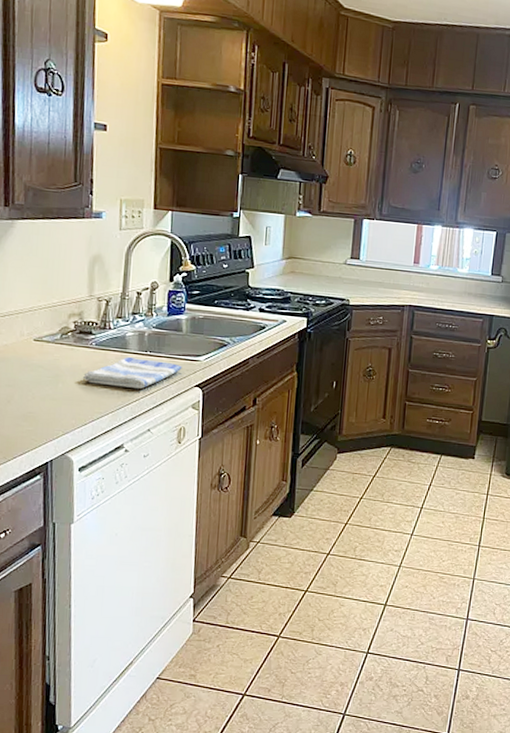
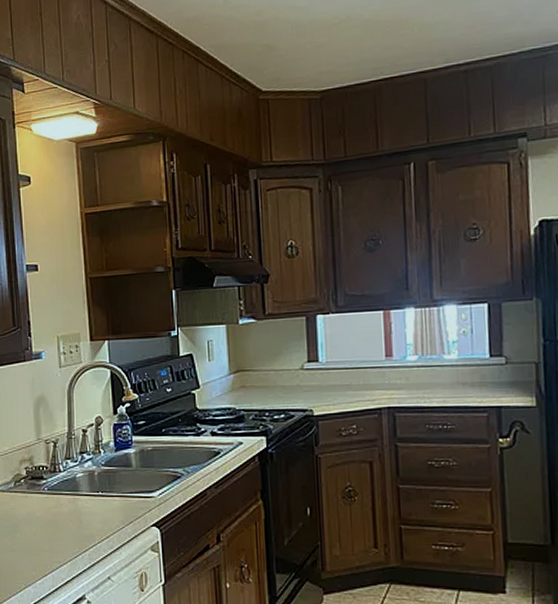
dish towel: present [83,357,182,389] -> none [39,500,136,533]

